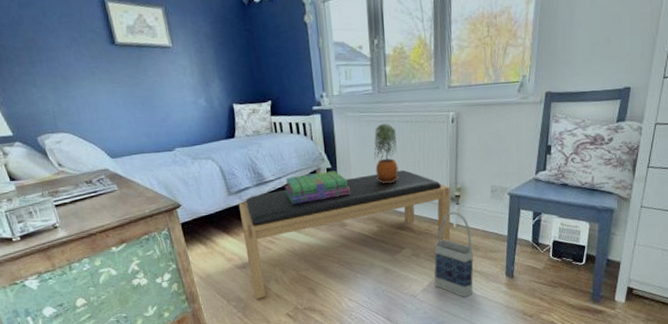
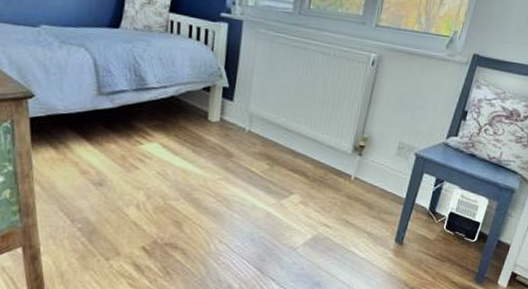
bench: present [238,169,451,300] -> none [106,101,357,225]
stack of books: present [285,171,351,204] -> none [169,88,246,122]
potted plant: present [374,124,399,184] -> none [277,50,310,119]
bag: present [434,211,474,297] -> none [318,161,369,258]

